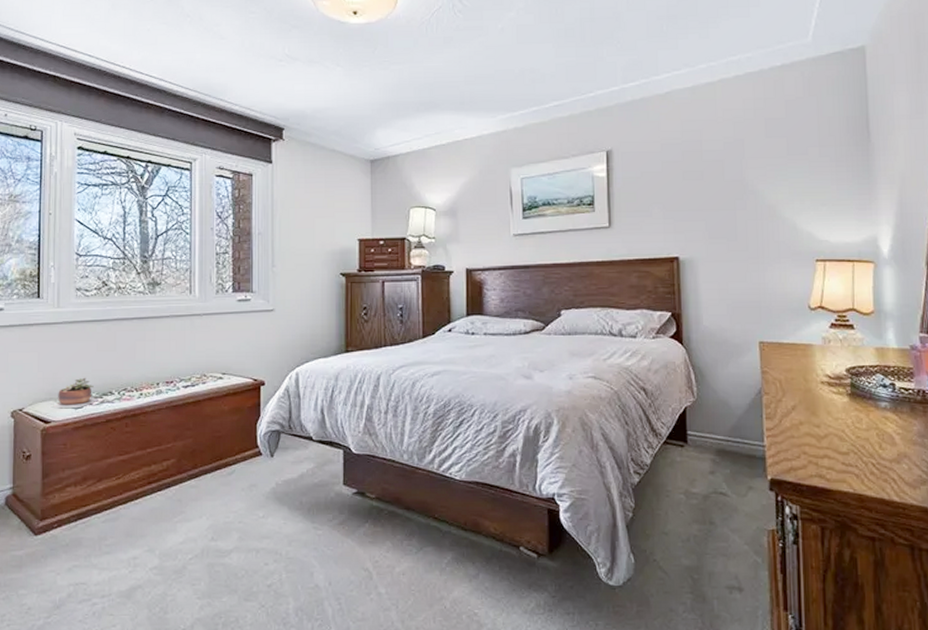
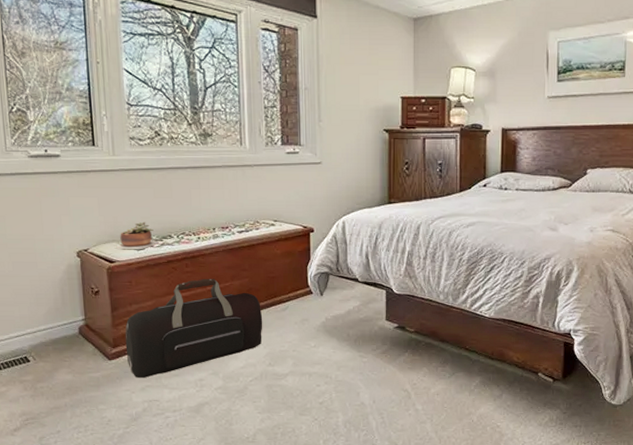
duffel bag: none [54,439,206,556] -> present [124,278,263,378]

